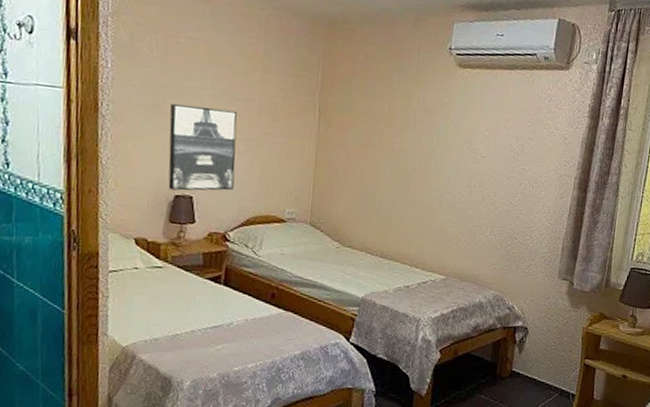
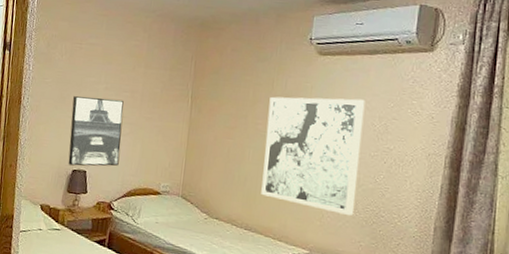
wall art: none [397,112,504,238] -> present [261,96,365,215]

